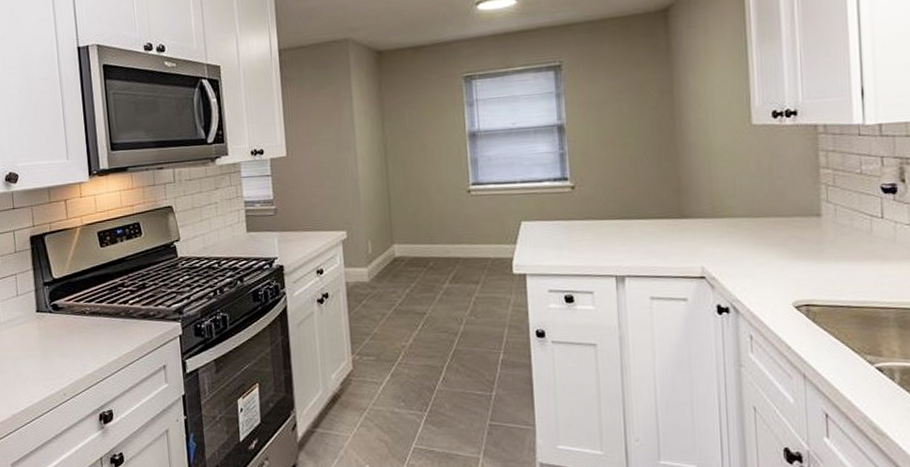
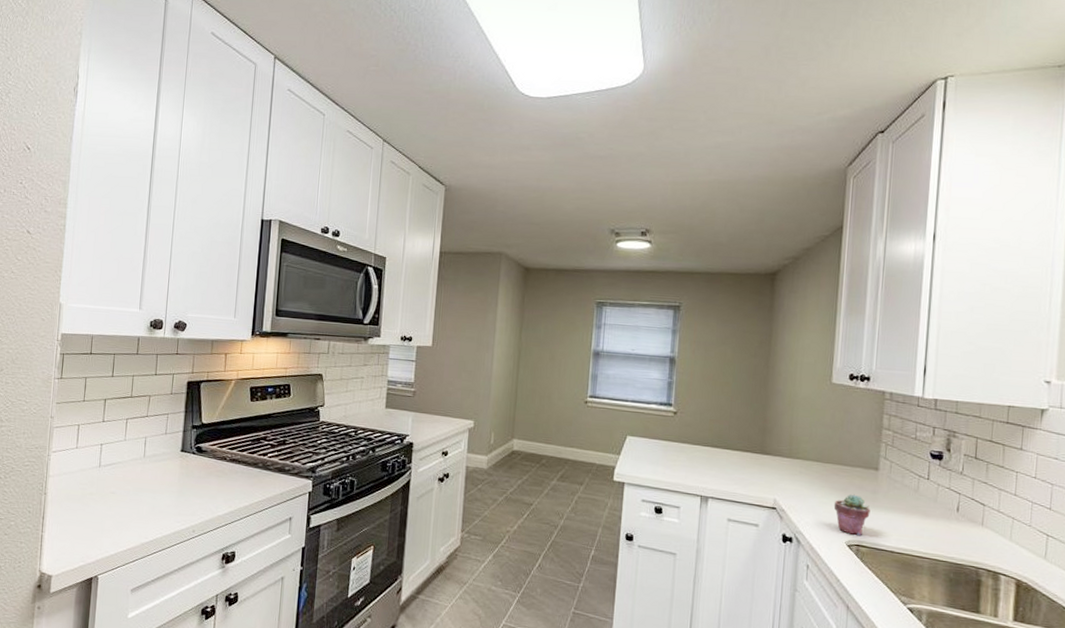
potted succulent: none [772,248,818,294] -> present [833,494,870,535]

